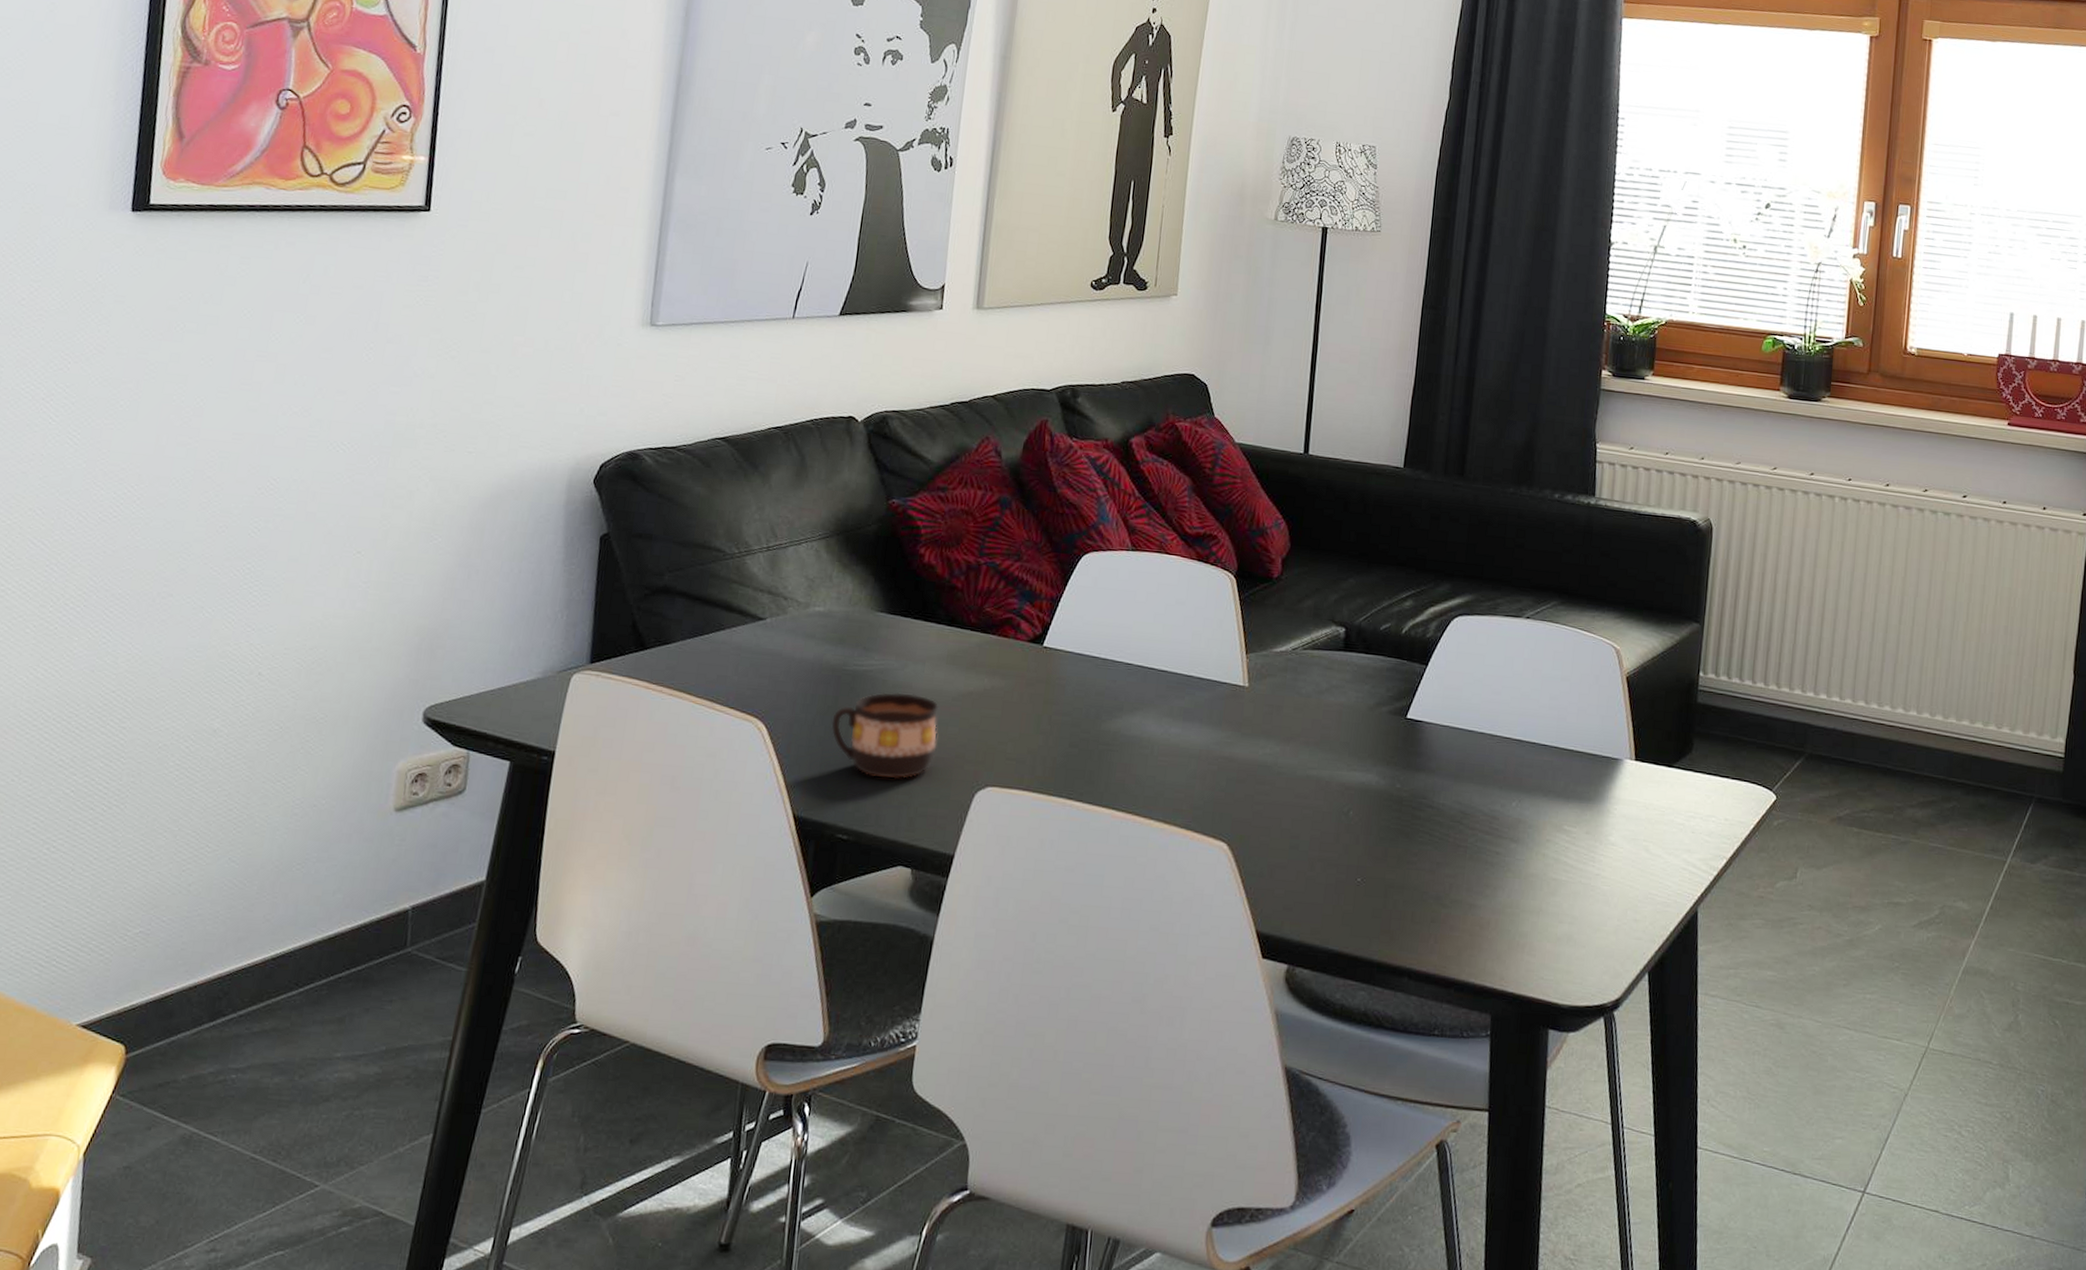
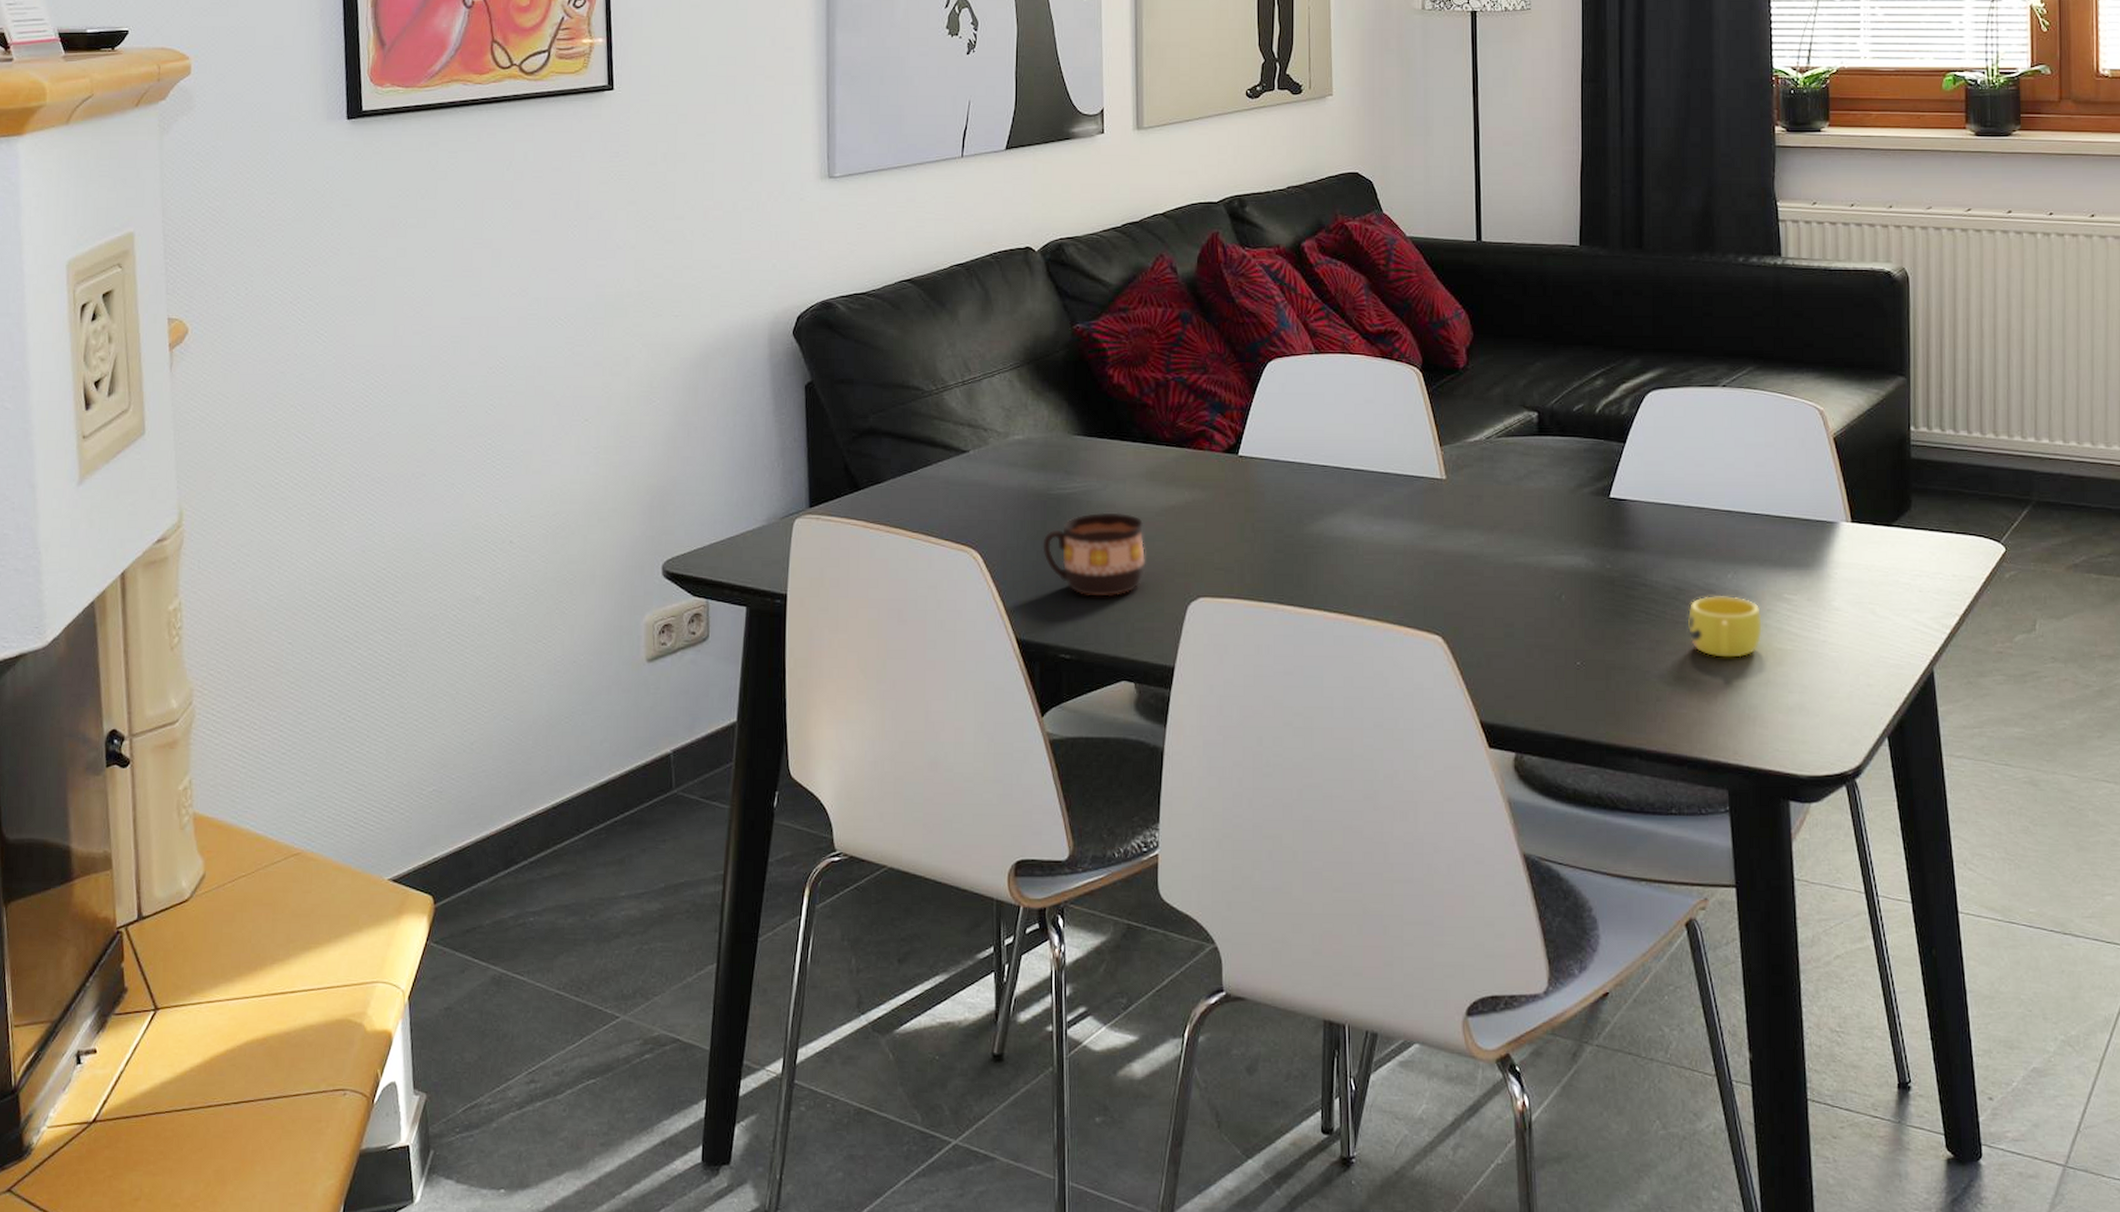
cup: none [1469,822,1541,885] -> present [1688,596,1762,658]

